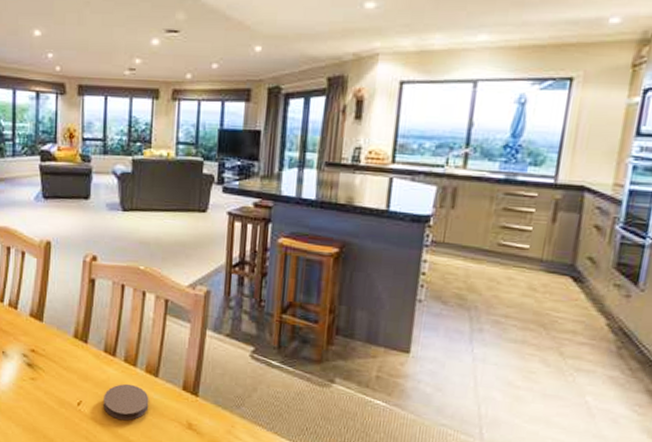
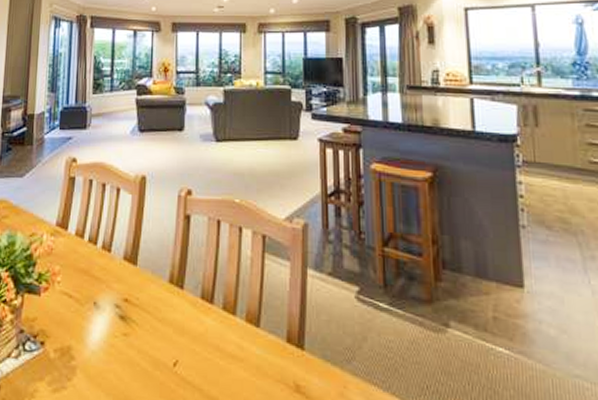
coaster: present [103,383,149,421] -> none [201,336,251,385]

